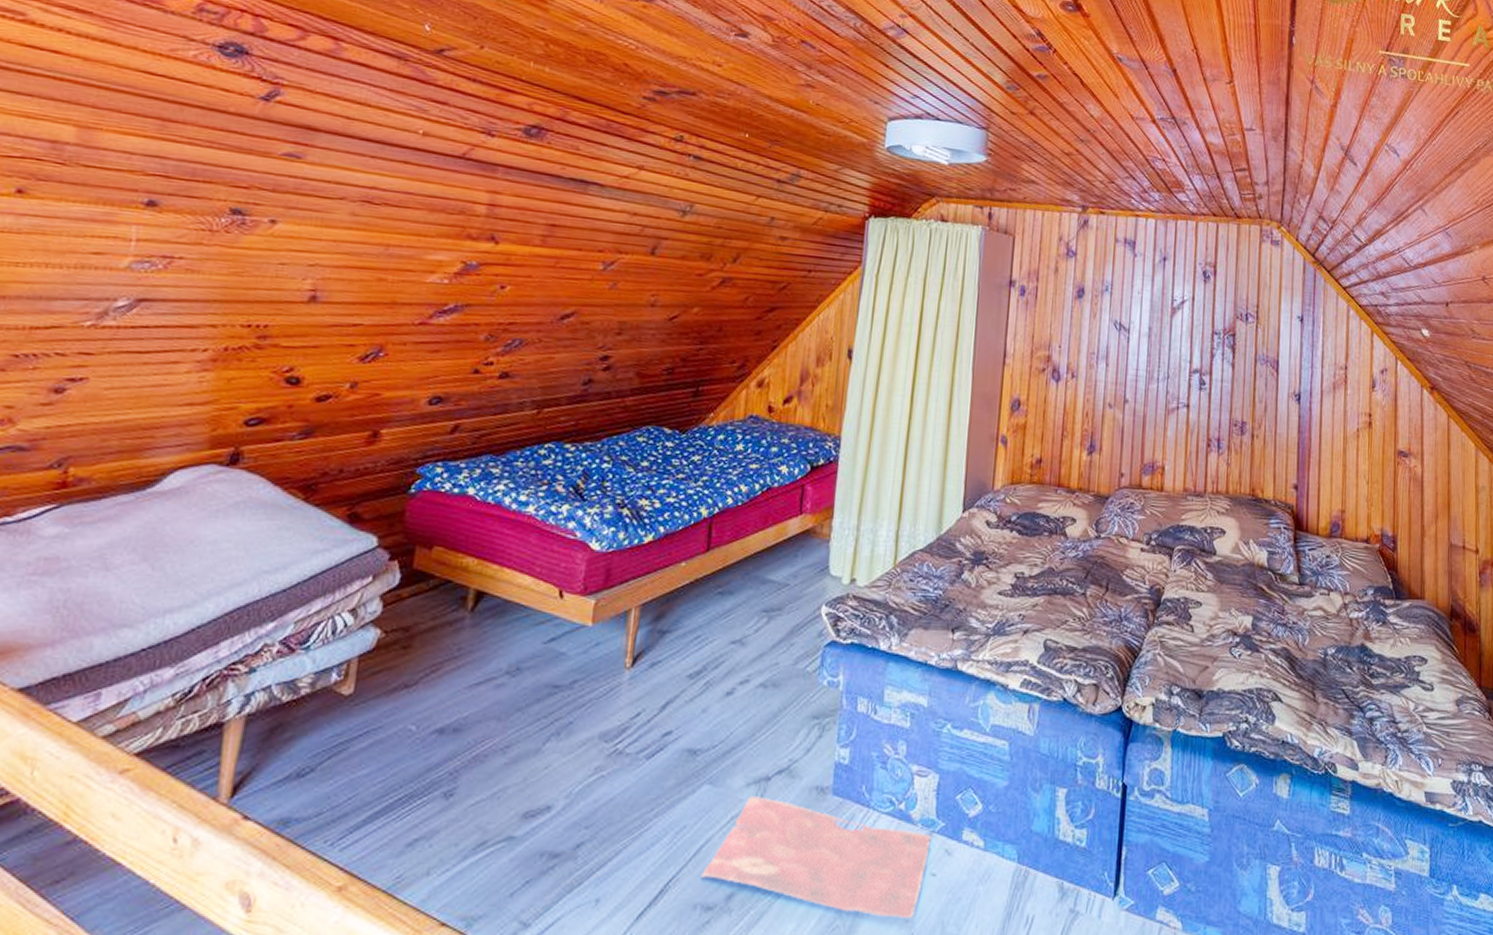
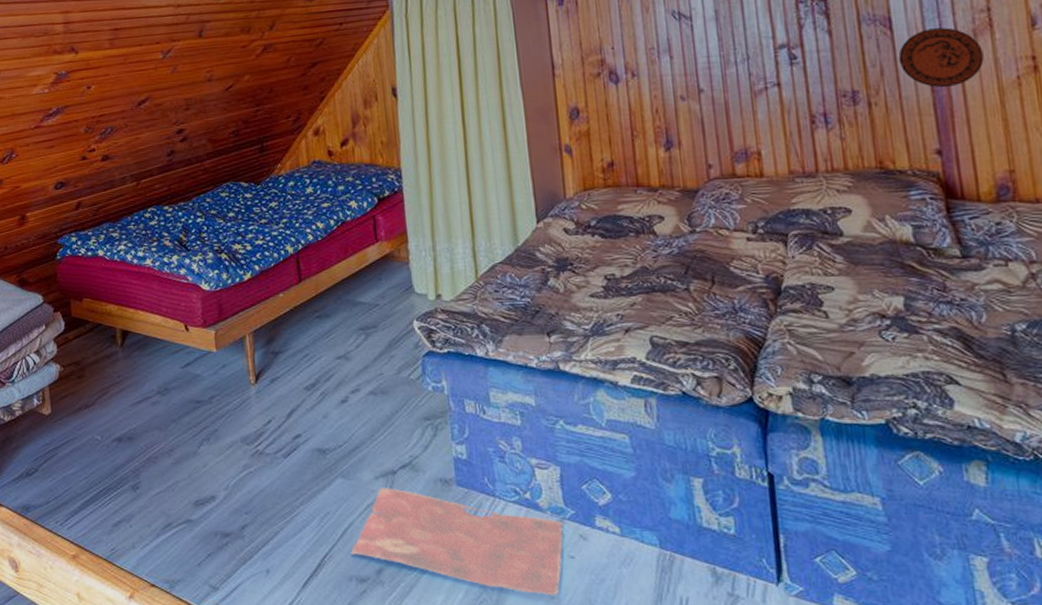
decorative plate: none [1279,376,1338,431] -> present [898,27,984,88]

